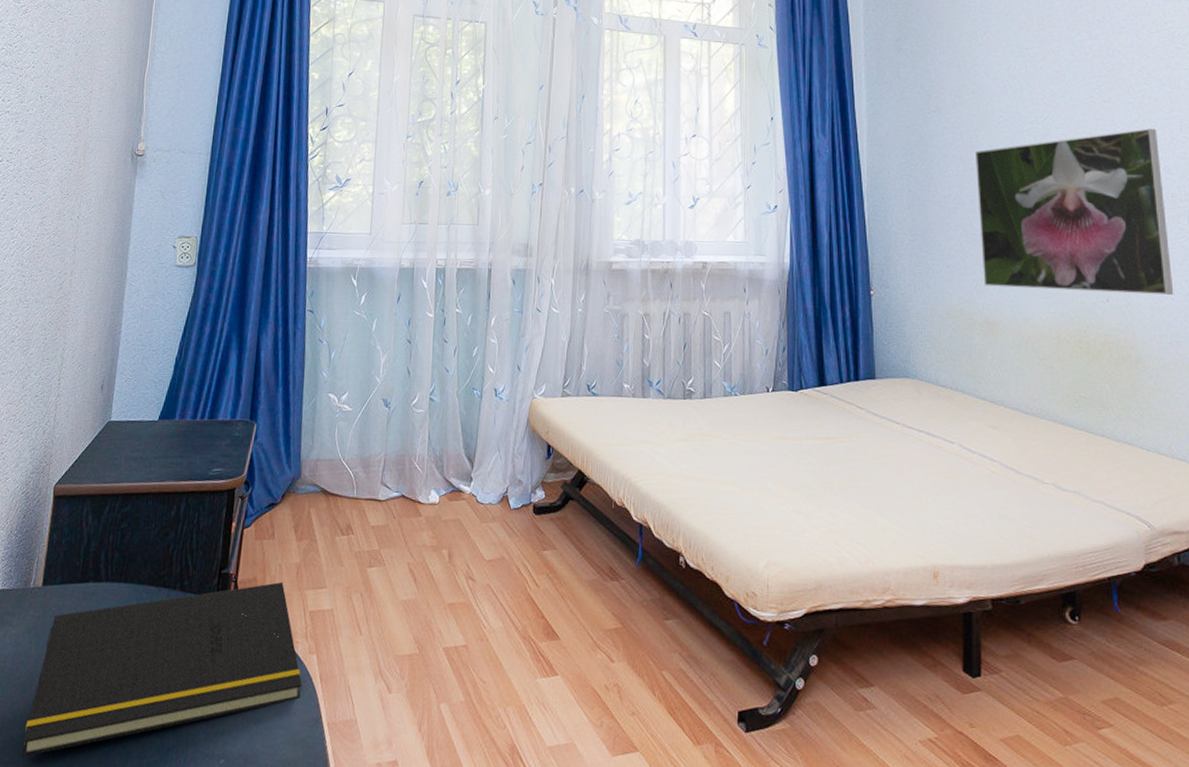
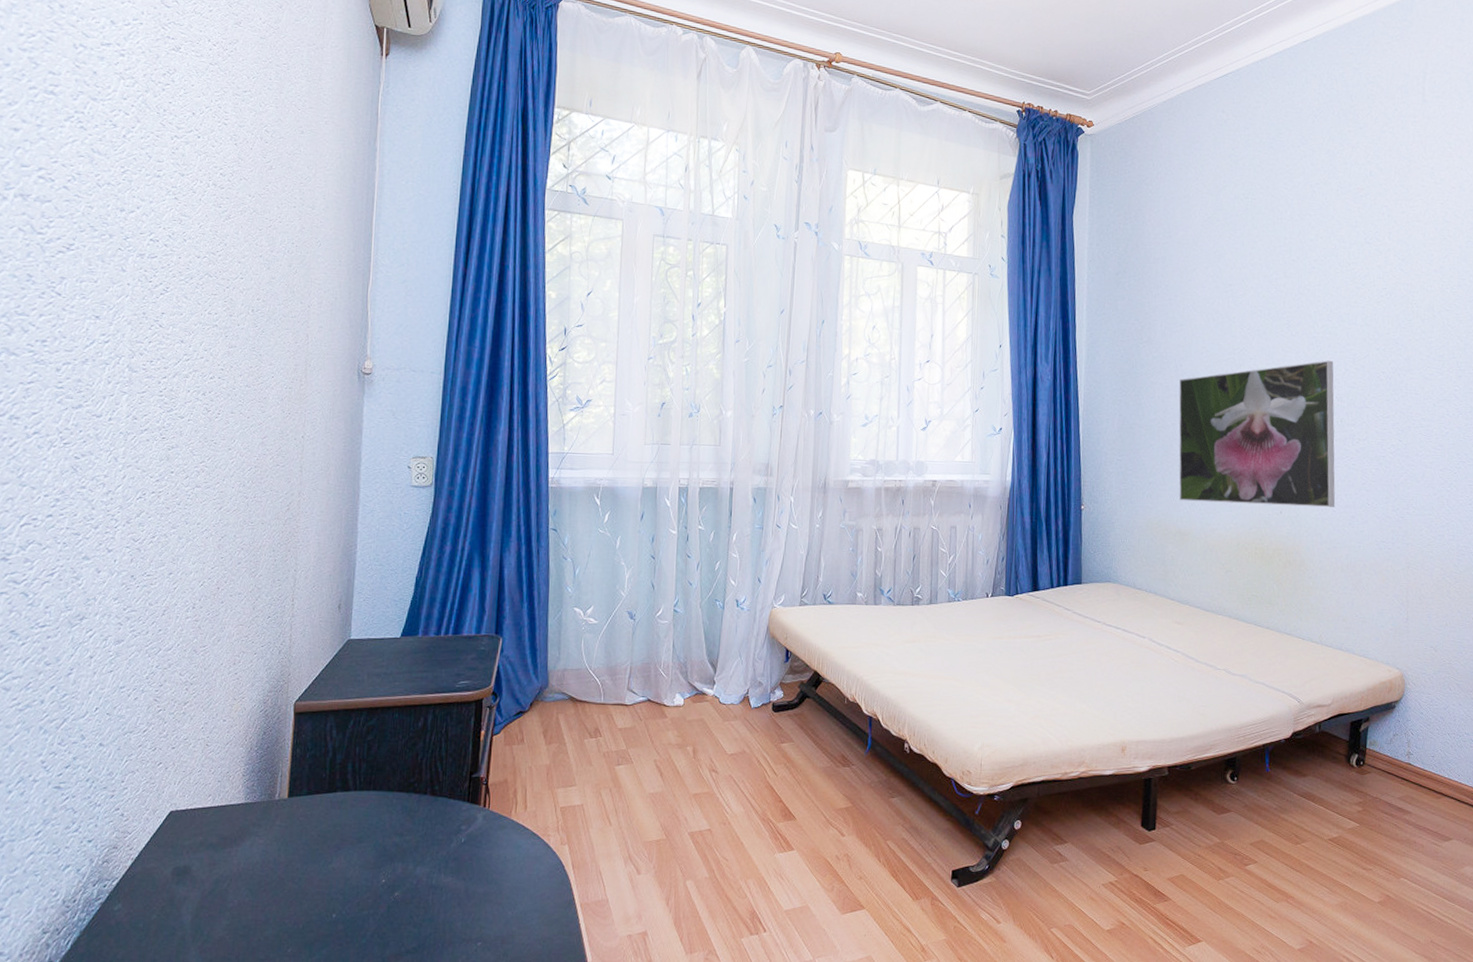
notepad: present [21,581,302,757] -> none [277,782,554,953]

